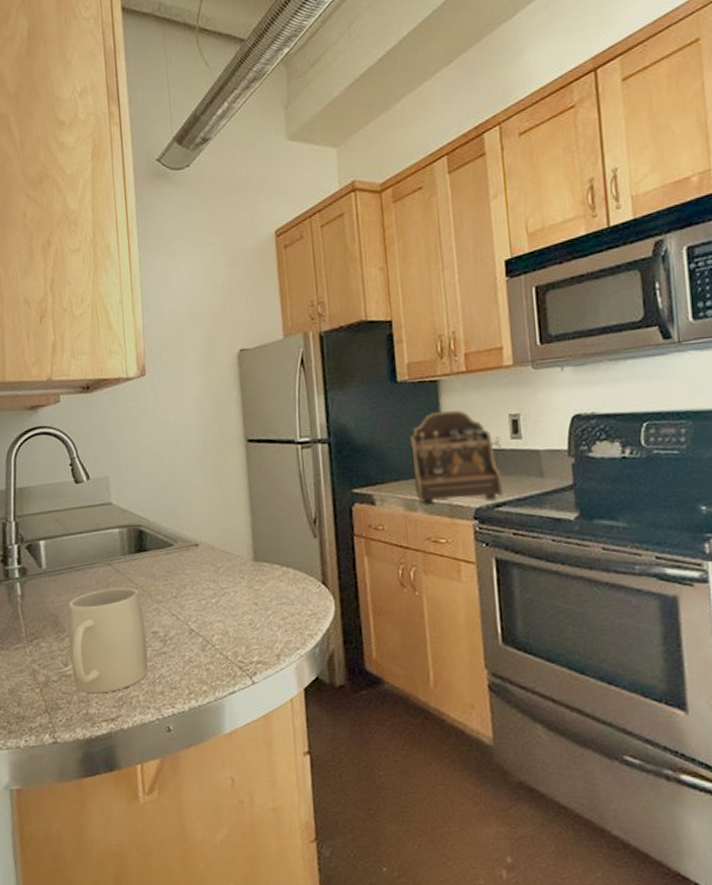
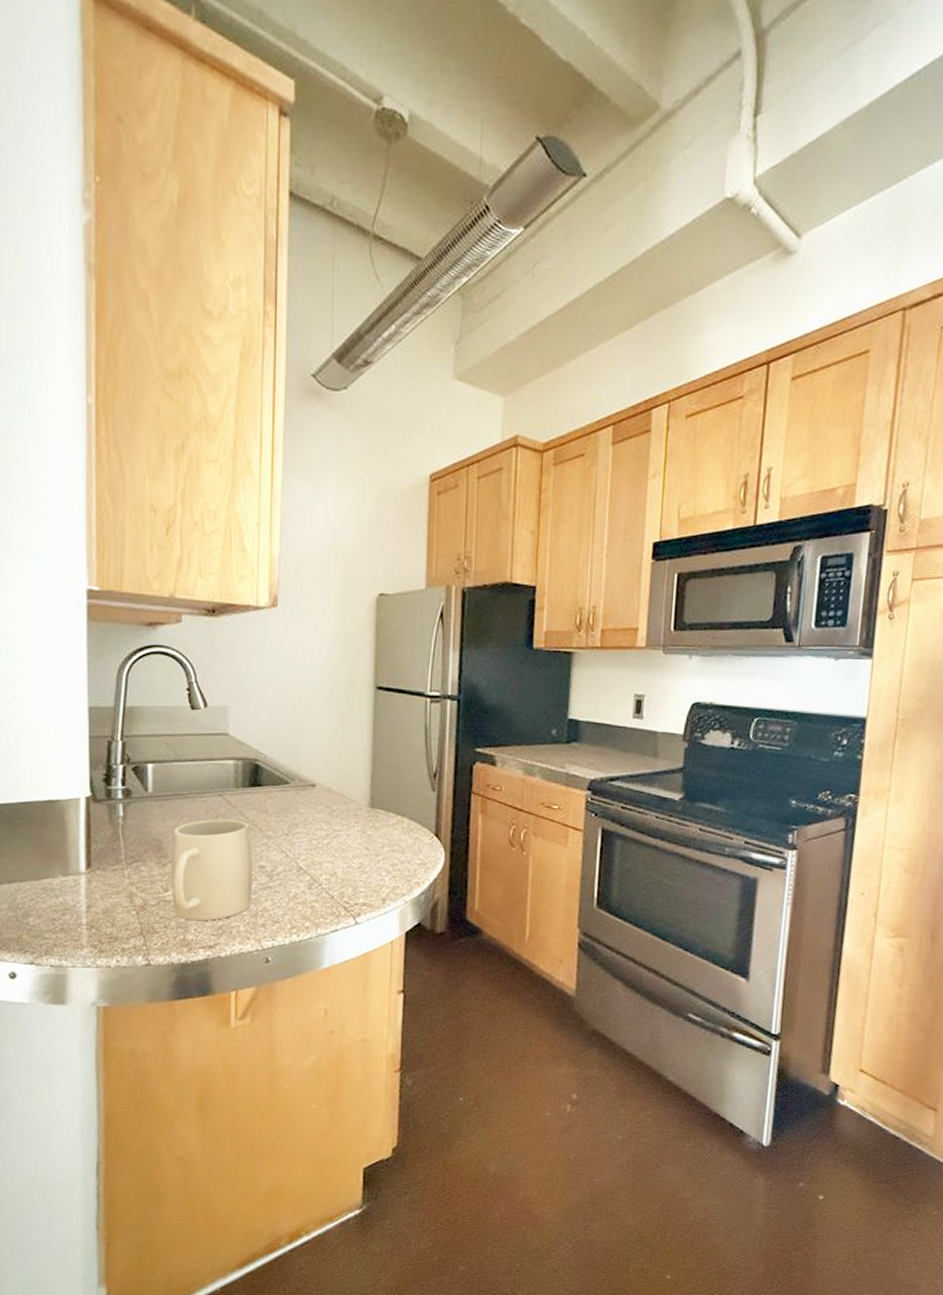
spice rack: present [409,409,504,505] -> none [535,682,624,773]

